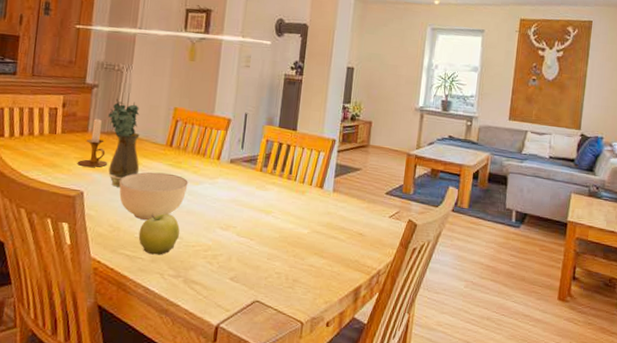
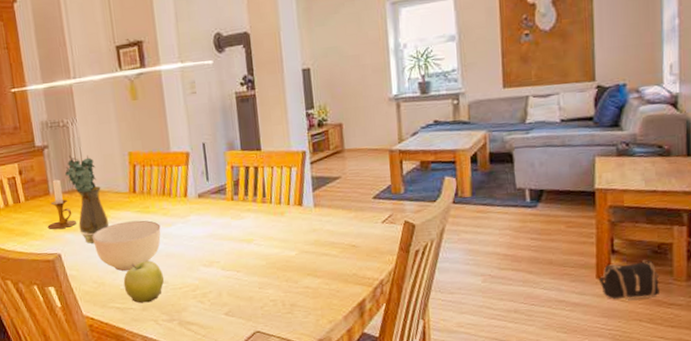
handbag: none [559,289,607,325] -> present [598,260,659,300]

